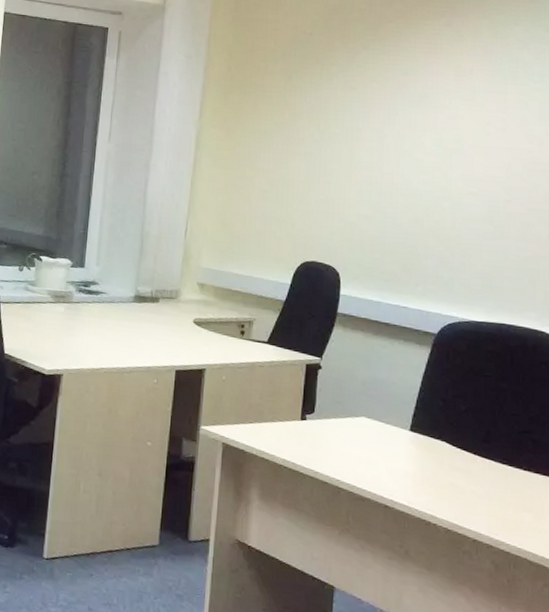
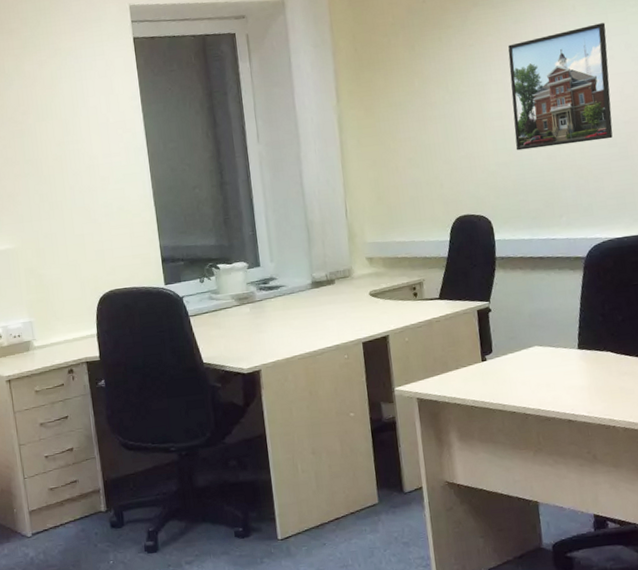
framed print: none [381,92,503,215] -> present [508,23,613,151]

